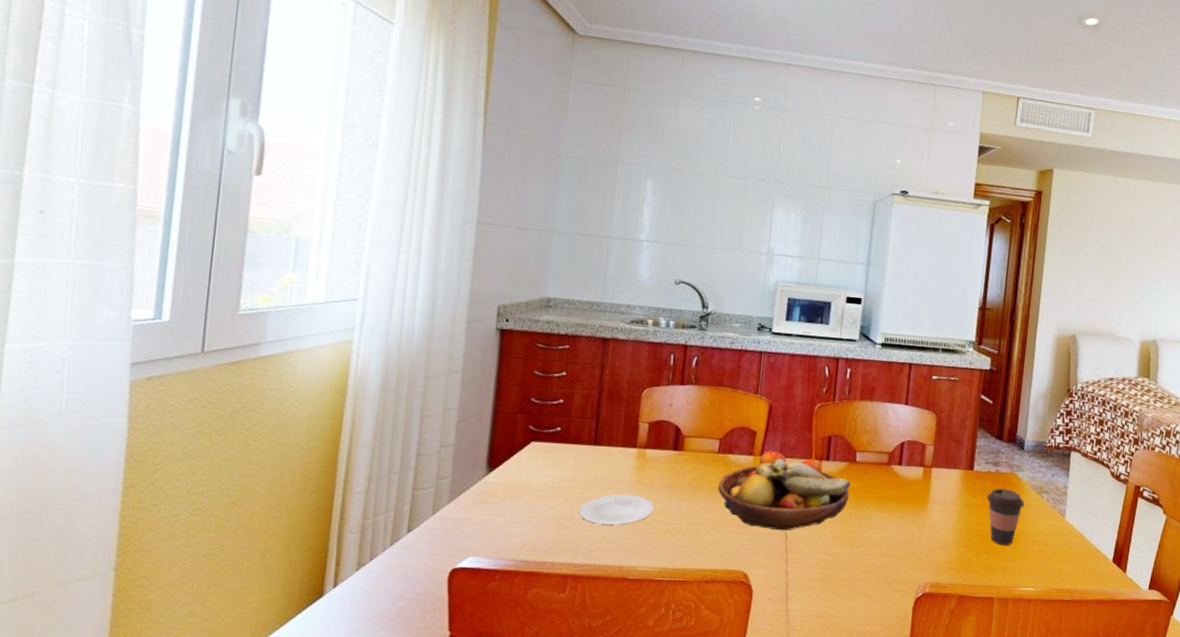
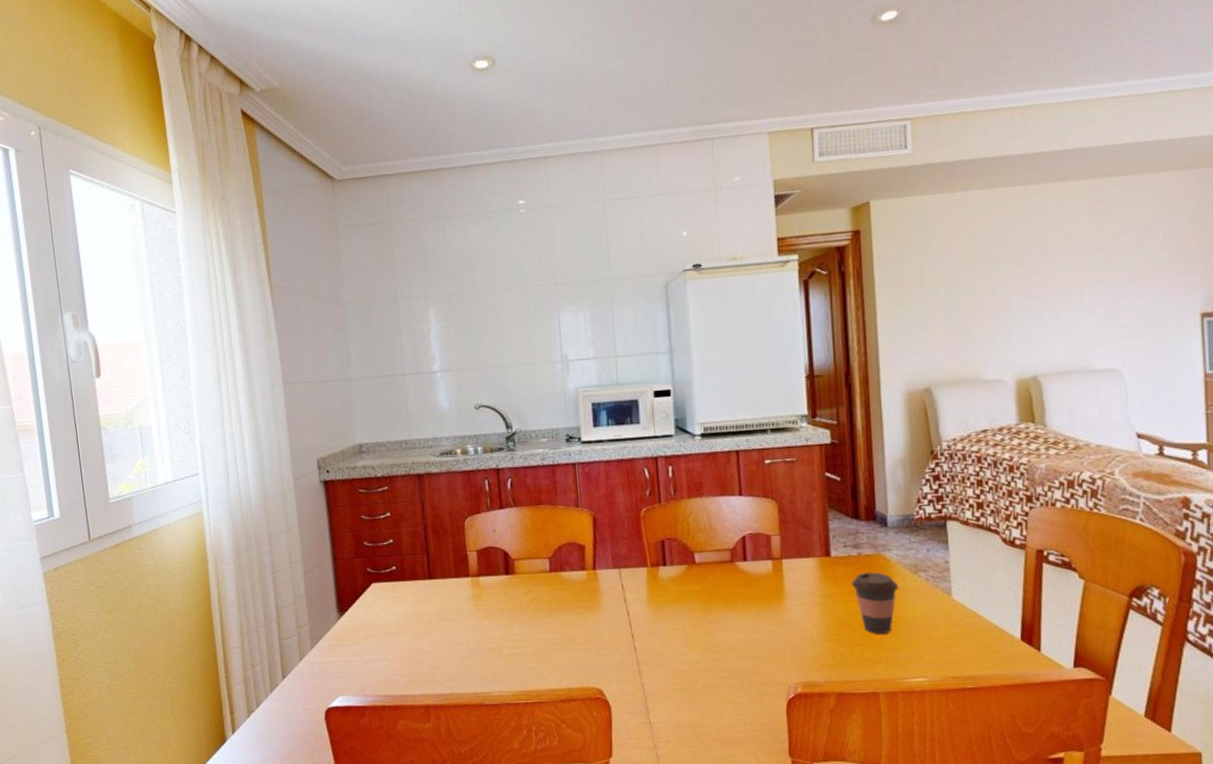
plate: present [578,494,654,525] -> none [427,623,497,655]
fruit bowl: present [718,451,851,531] -> none [556,563,695,644]

